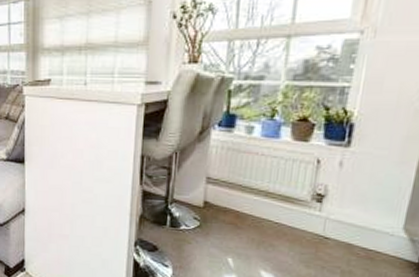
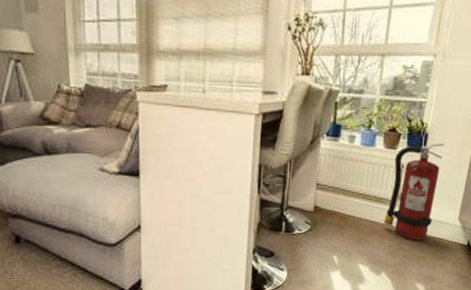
fire extinguisher: none [293,134,379,251] -> present [383,143,445,240]

